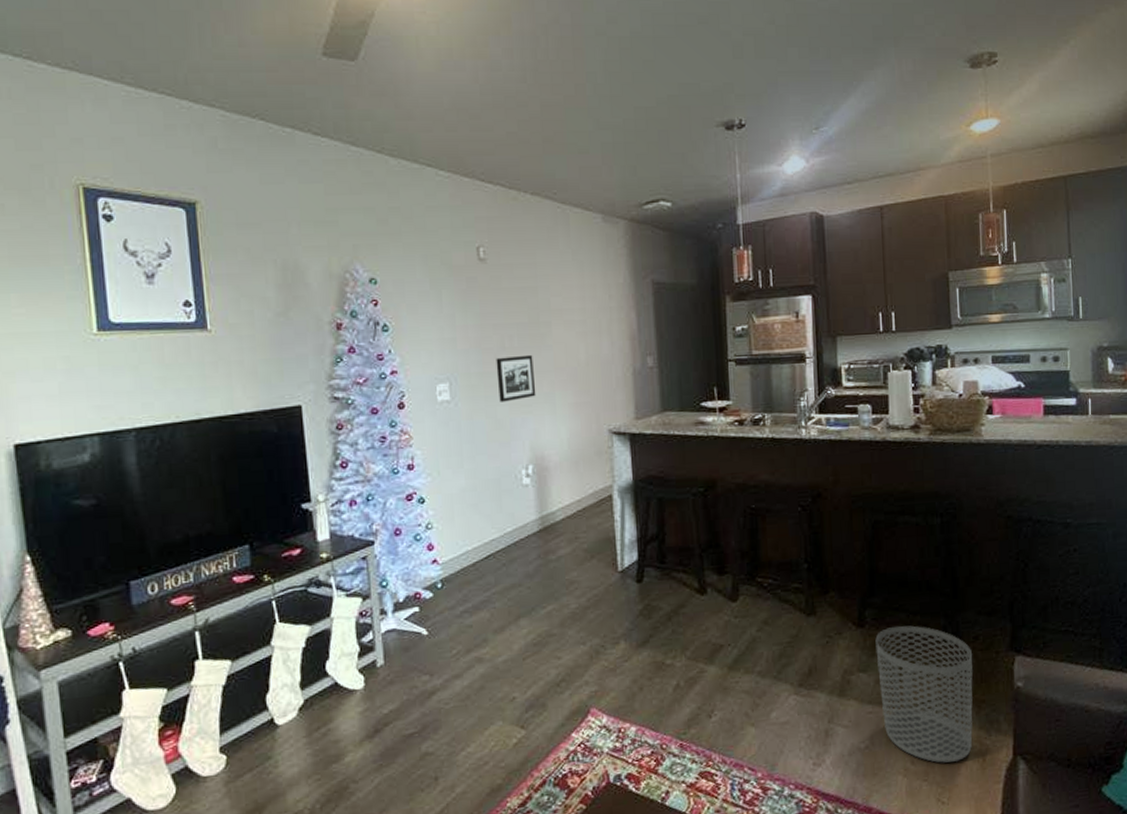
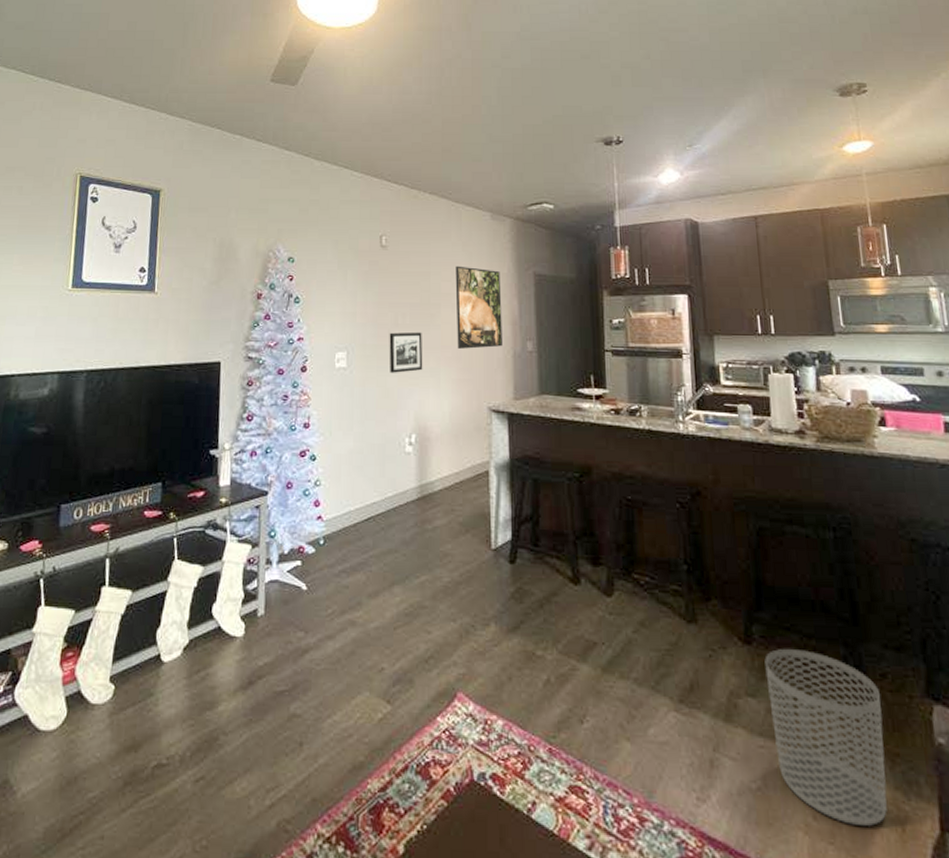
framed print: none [565,277,621,370] -> present [455,265,502,349]

